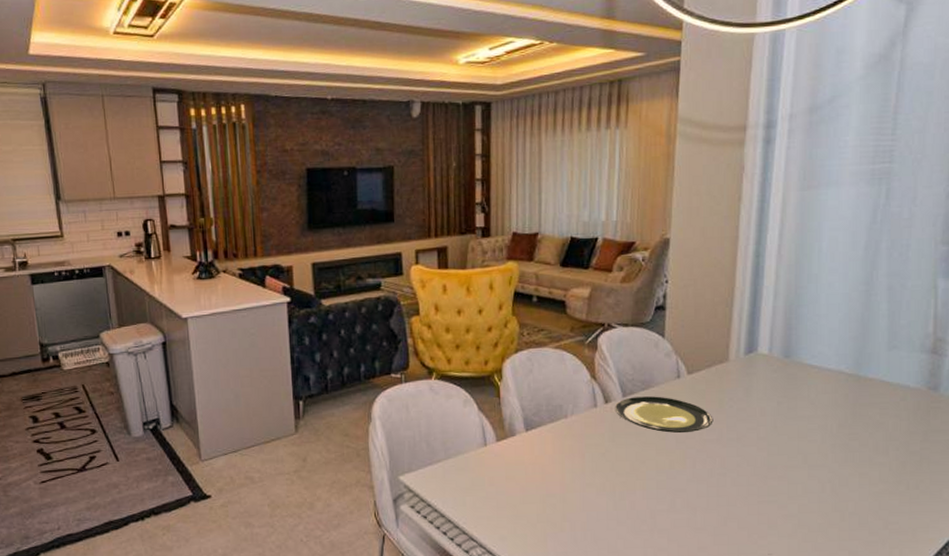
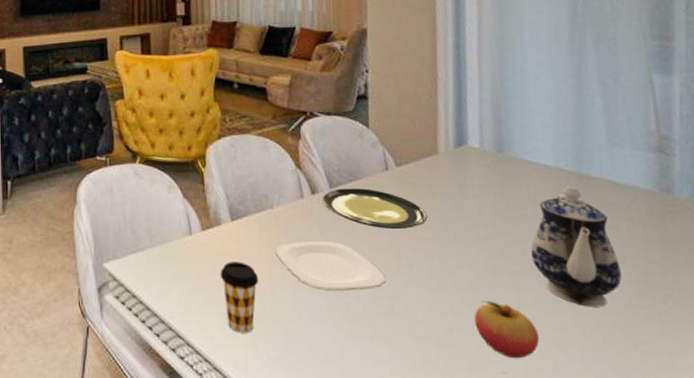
coffee cup: none [513,469,551,533] -> present [220,261,259,333]
plate: none [567,446,670,492] -> present [275,240,386,291]
fruit: none [747,493,803,542] -> present [474,300,539,359]
teapot: none [805,387,883,495] -> present [531,186,622,307]

